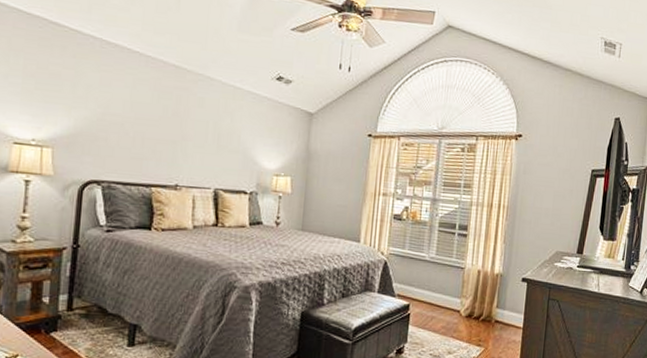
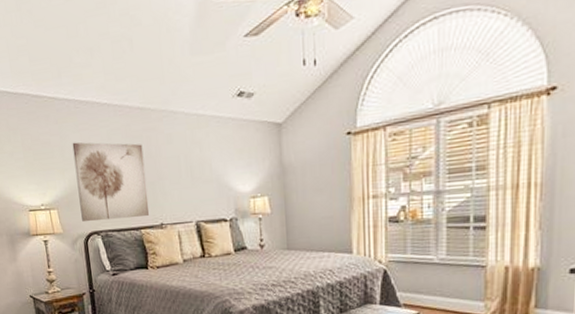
wall art: none [82,81,171,174] -> present [72,142,150,222]

